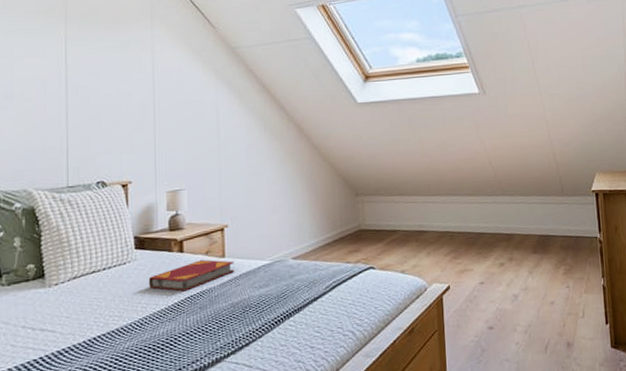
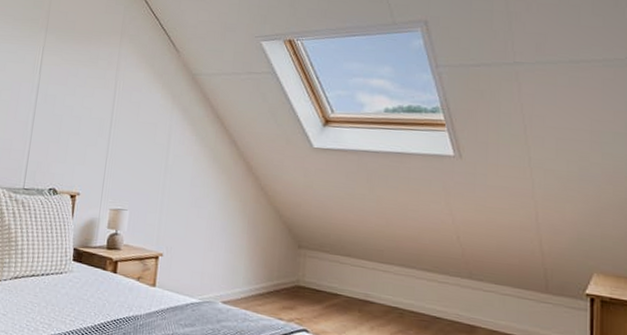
hardback book: present [148,260,235,291] -> none [79,284,164,313]

